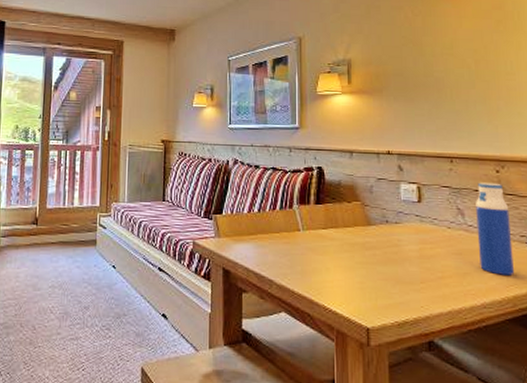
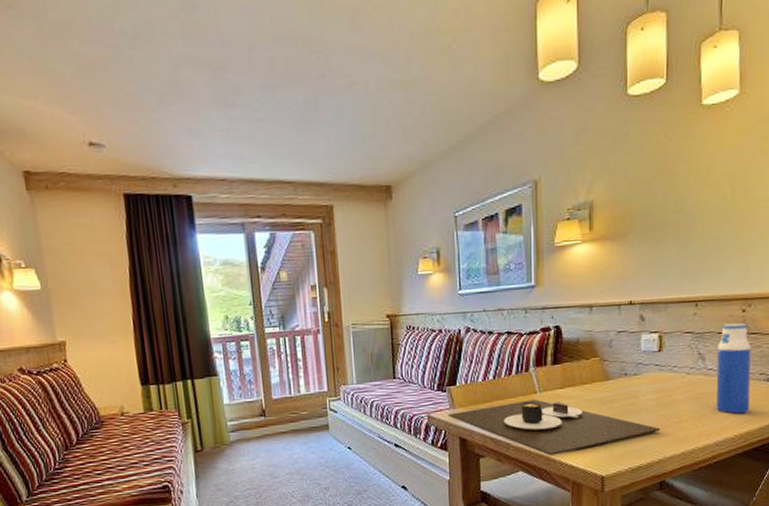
place setting: none [213,237,426,299] -> present [448,399,661,456]

